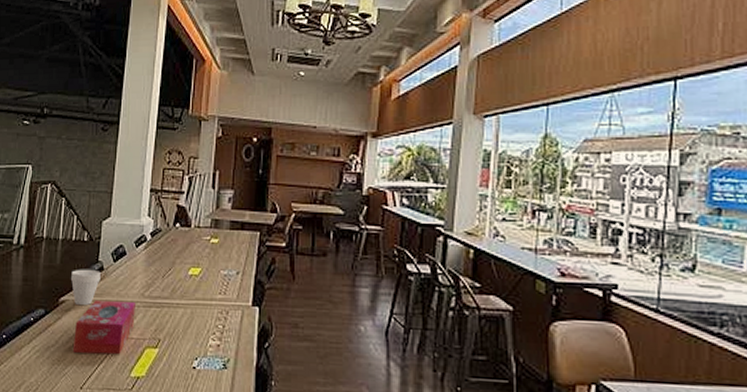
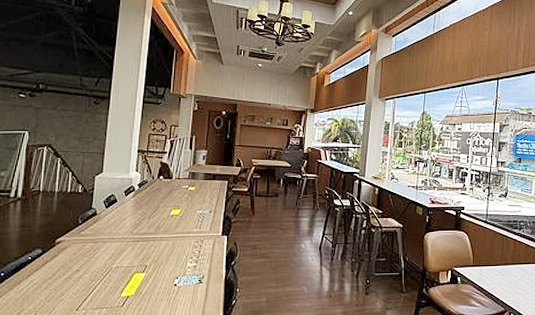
cup: present [71,269,101,306] -> none [67,215,94,245]
tissue box: present [72,299,135,355] -> none [68,238,125,283]

